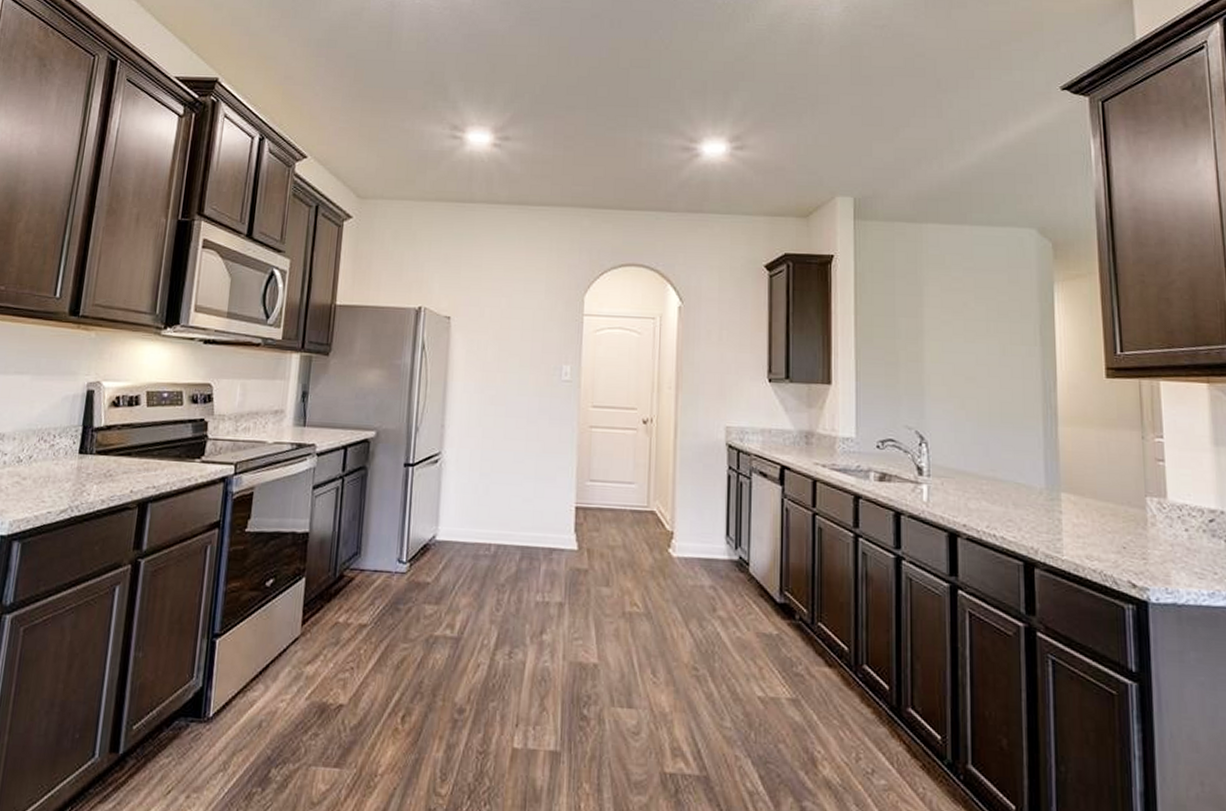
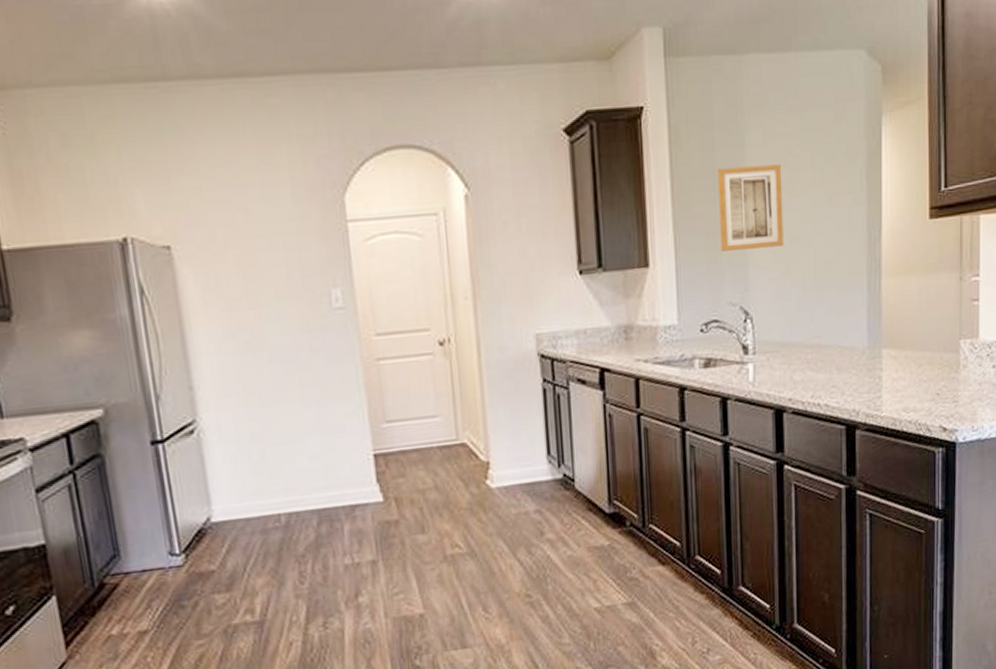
wall art: none [897,311,959,383] -> present [717,164,784,253]

